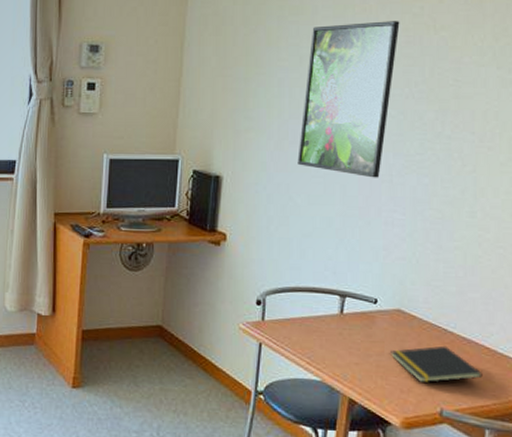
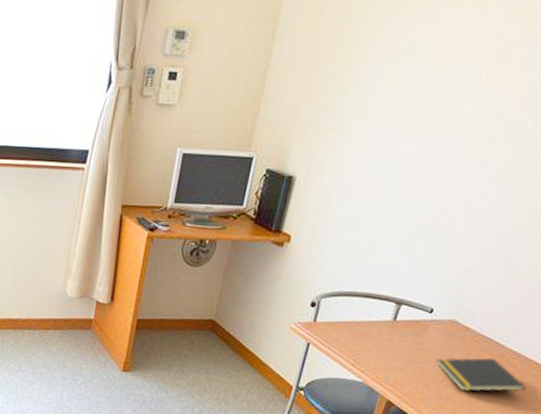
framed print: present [297,21,400,178] -> none [376,15,517,187]

